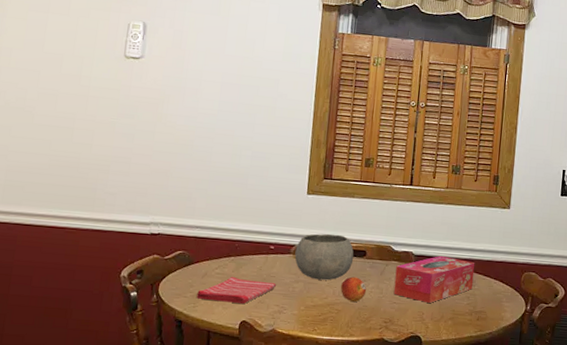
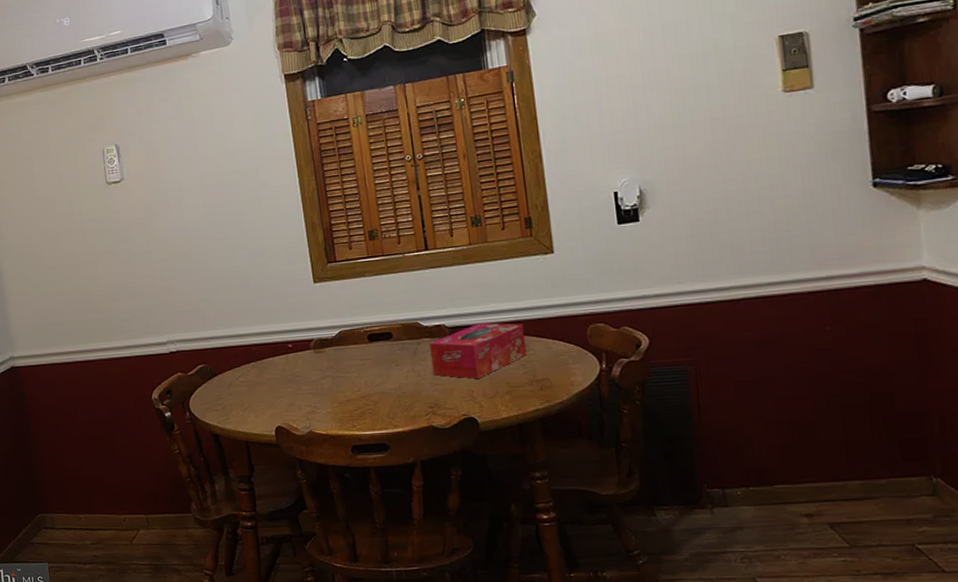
dish towel: present [196,276,277,305] -> none [226,382,304,410]
bowl: present [294,233,354,280] -> none [314,320,380,372]
fruit: present [340,277,367,303] -> none [371,362,402,391]

